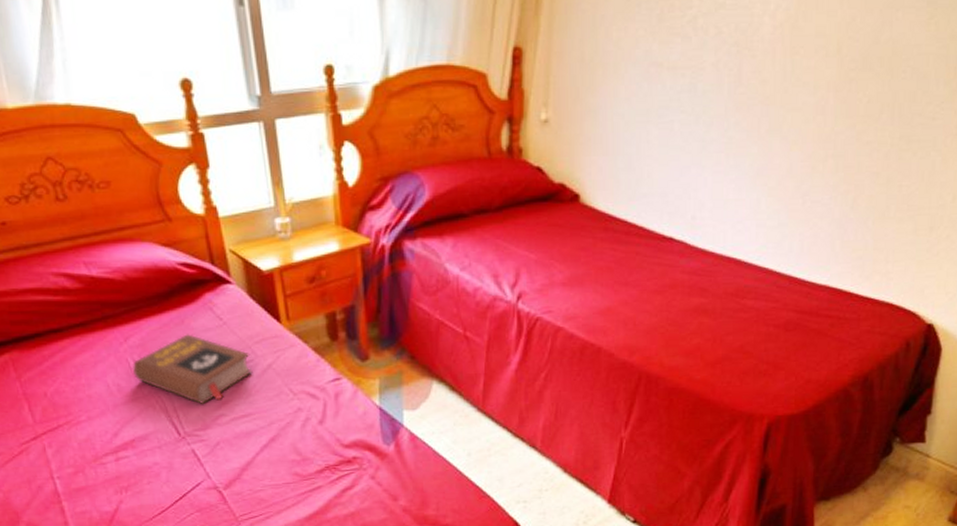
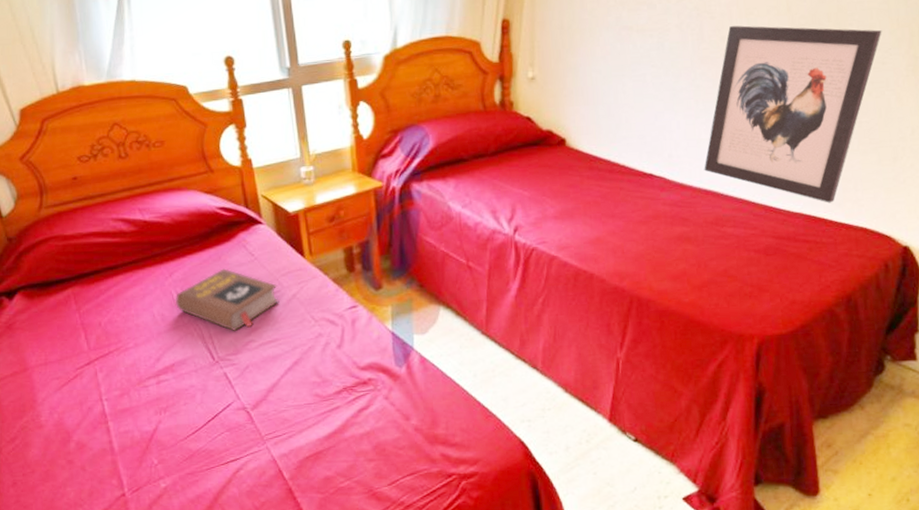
wall art: none [729,67,937,276] -> present [704,25,882,203]

